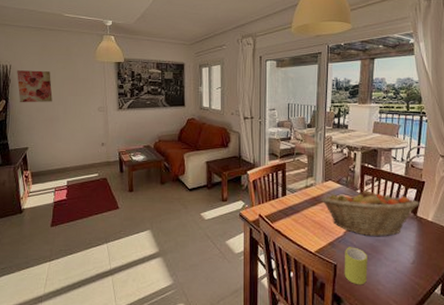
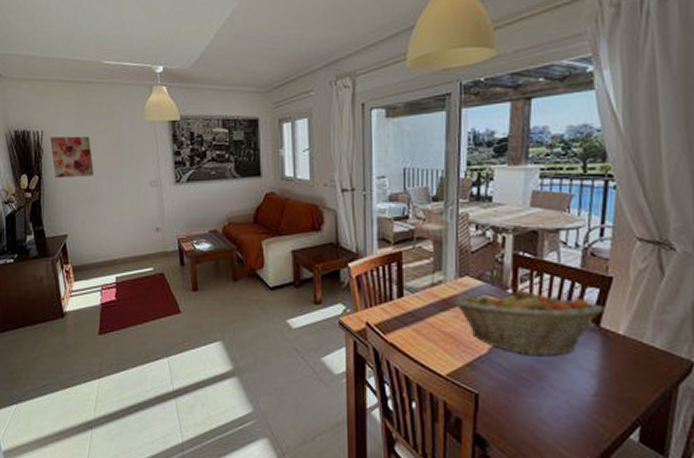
mug: present [344,247,368,285] -> none [489,369,525,424]

